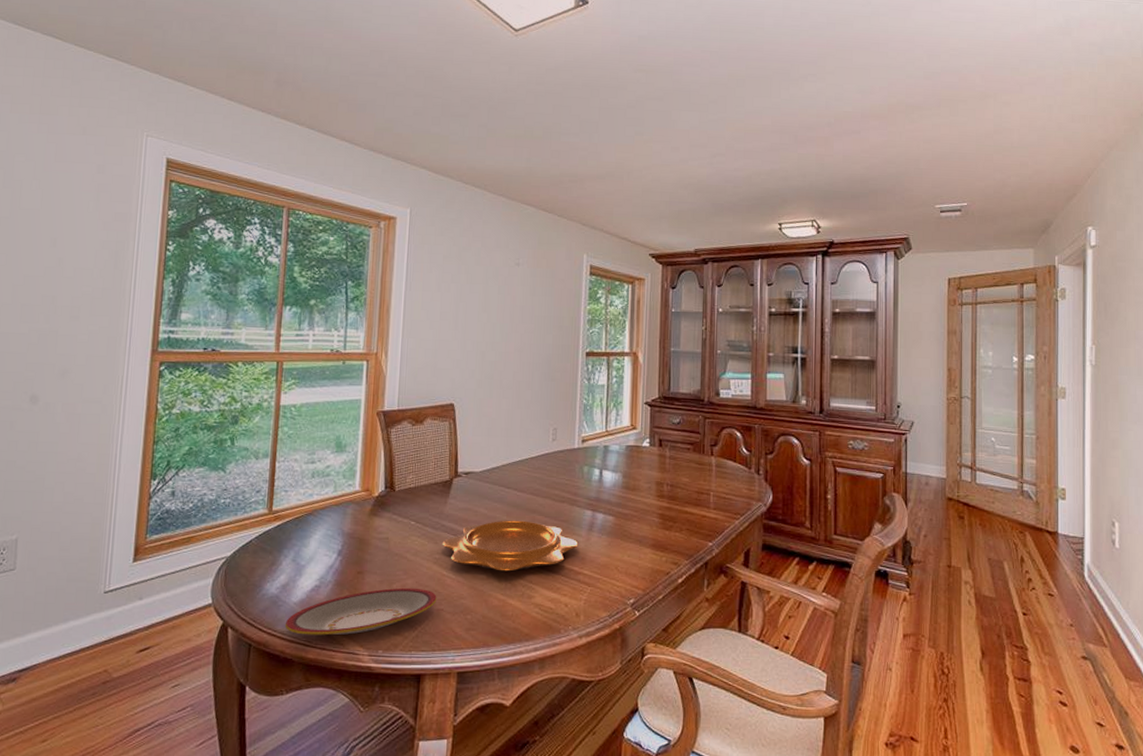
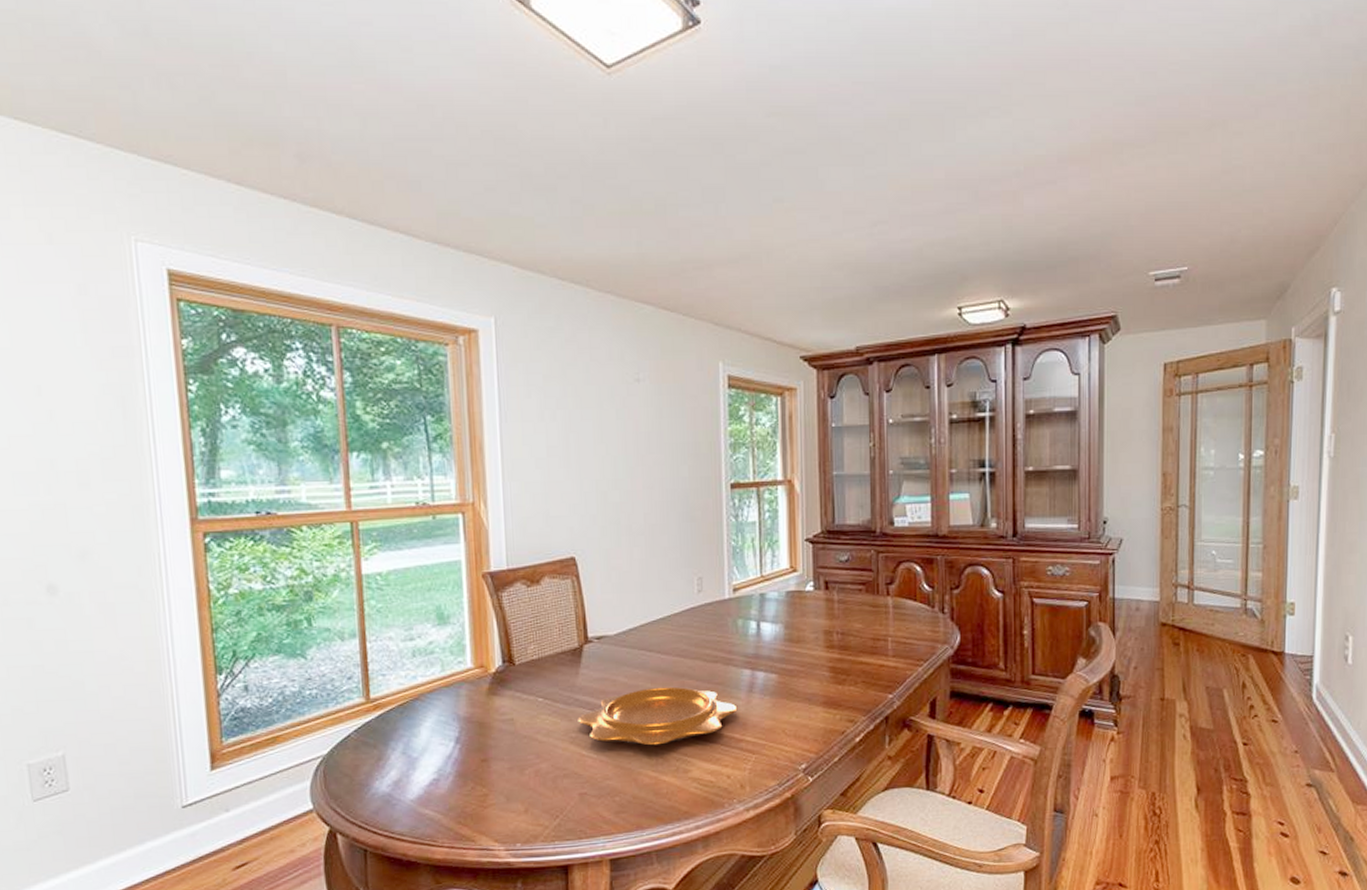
plate: present [284,587,437,635] -> none [403,772,578,835]

